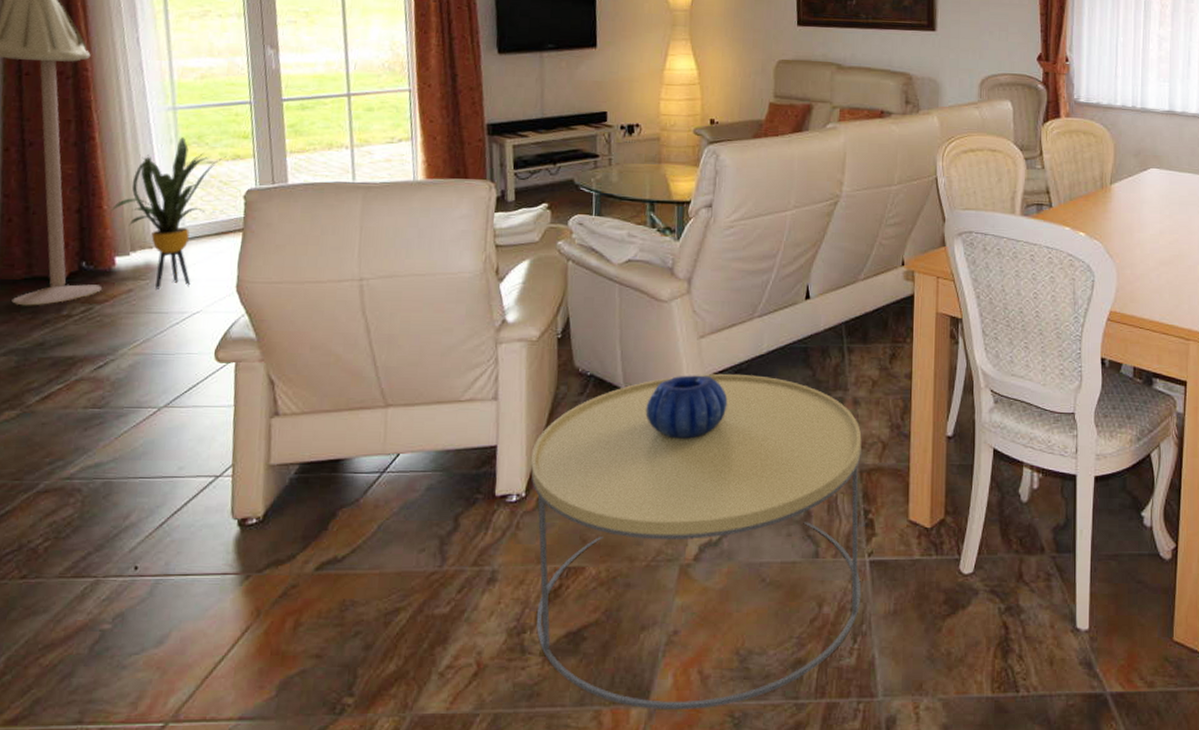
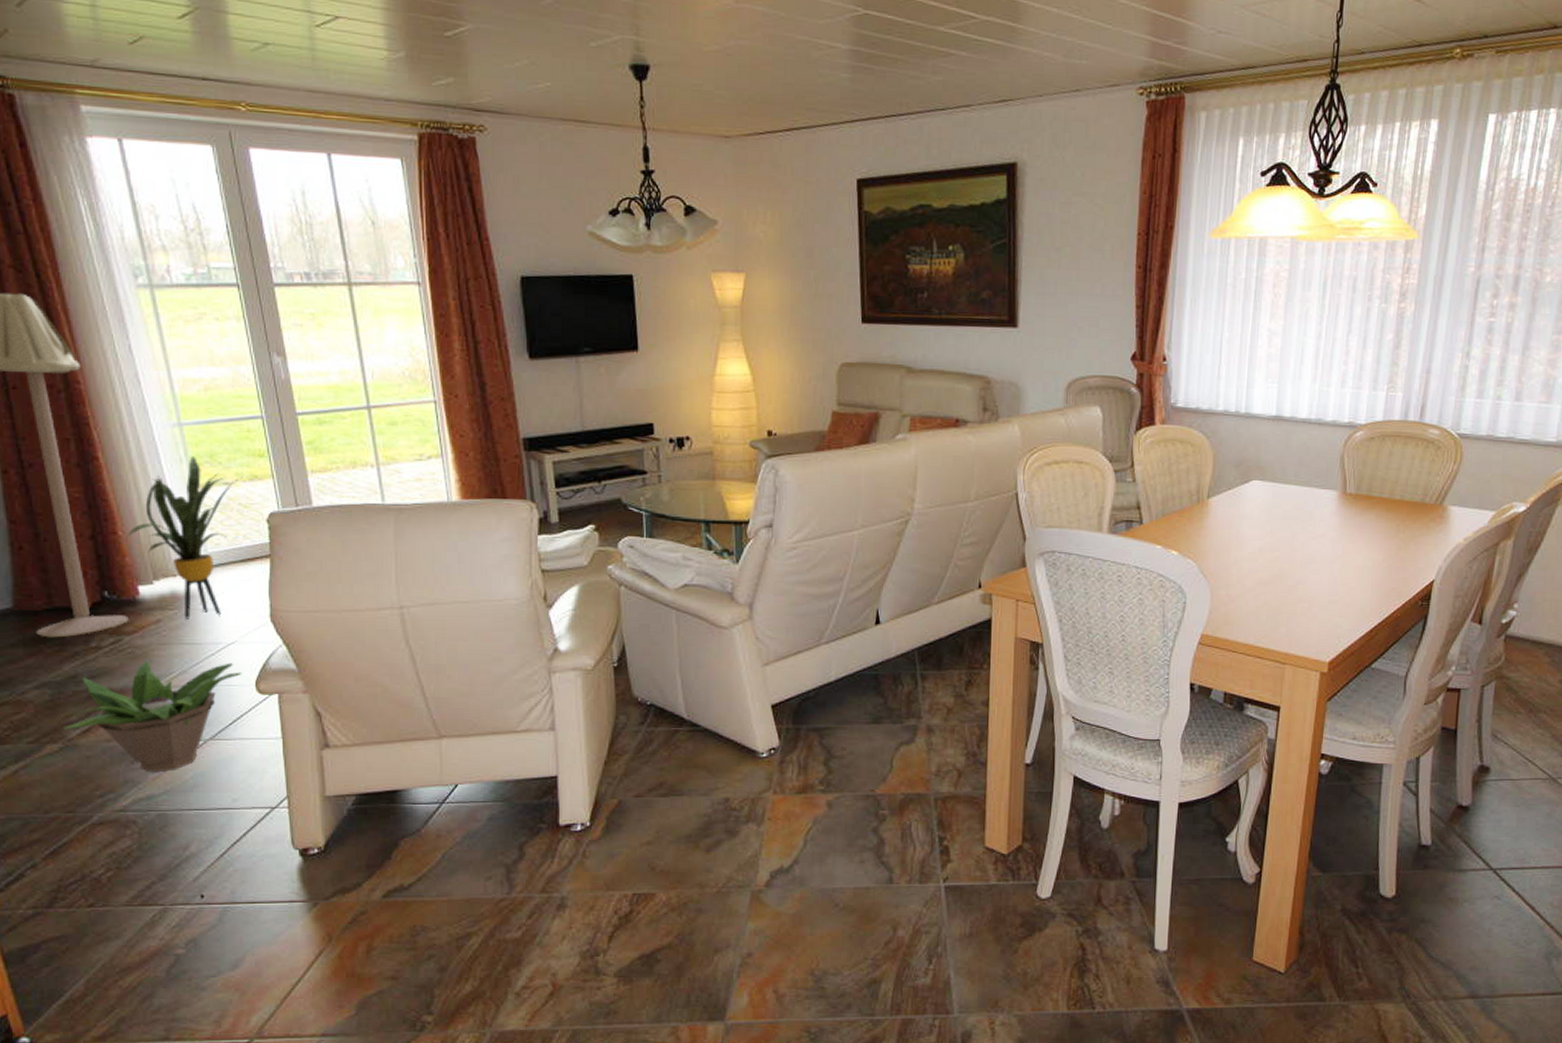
decorative plant: none [22,329,203,440] -> present [61,661,242,773]
coffee table: present [530,373,862,711] -> none [593,702,937,1027]
decorative bowl: present [645,375,728,439] -> none [710,703,795,768]

